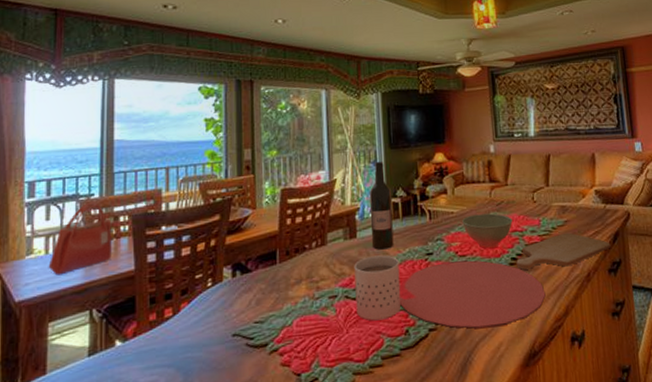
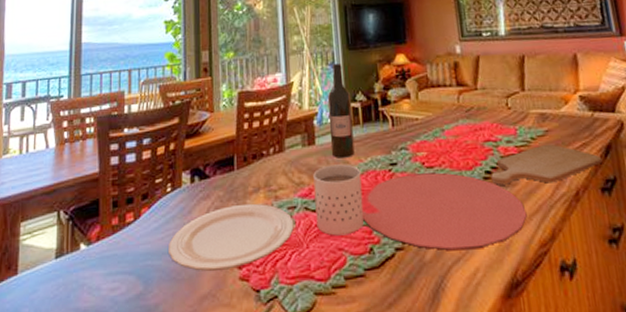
handbag: present [48,201,112,276] -> none [21,103,79,176]
plate: none [209,294,335,360] -> present [169,203,294,271]
bowl: present [462,213,513,249] -> none [428,120,485,161]

